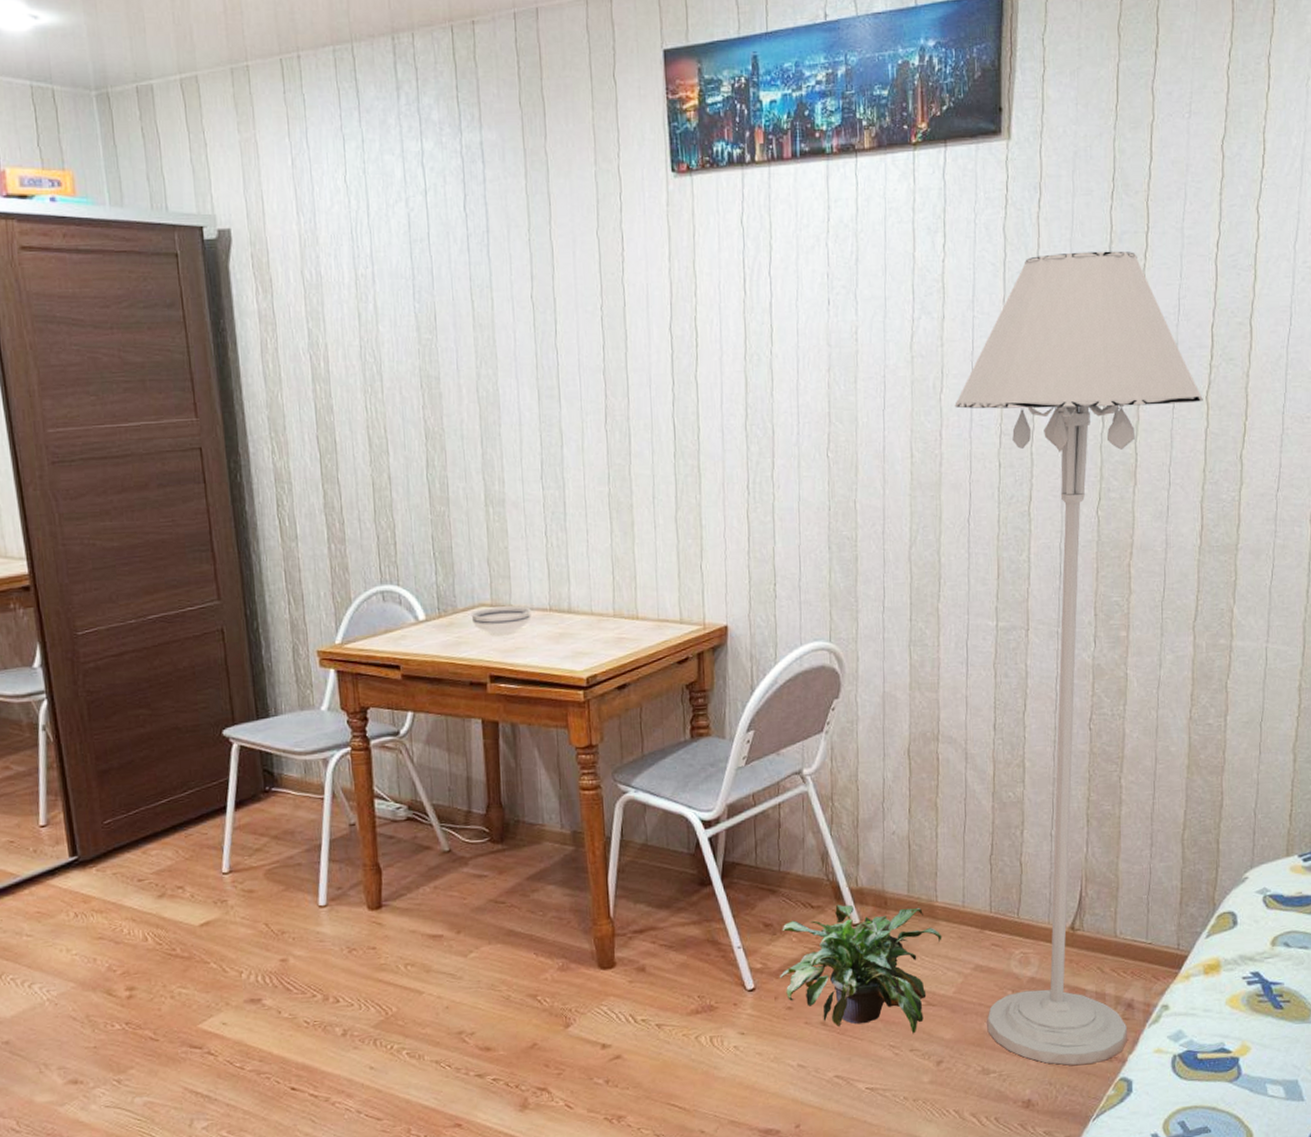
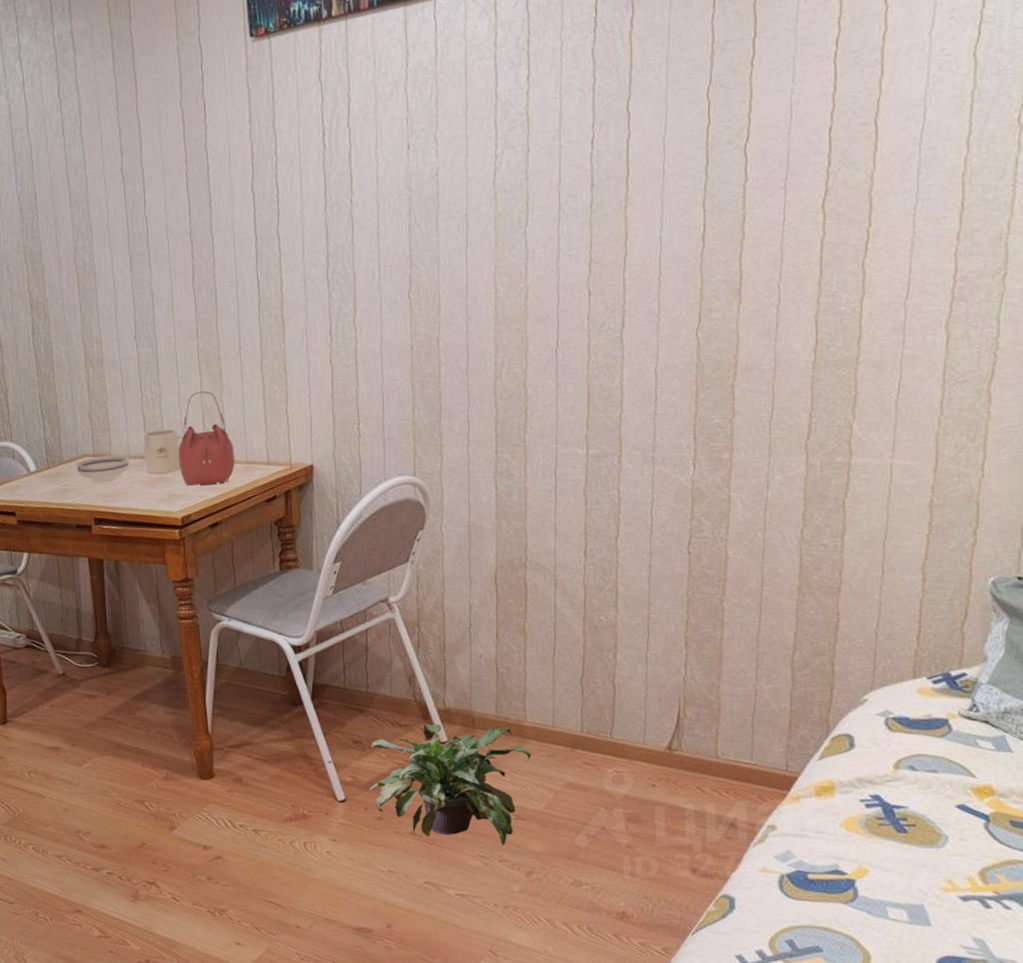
mug: none [547,580,593,629] -> present [143,429,185,474]
handbag: none [585,541,646,643] -> present [178,391,235,486]
floor lamp: present [954,251,1203,1066] -> none [540,61,819,882]

